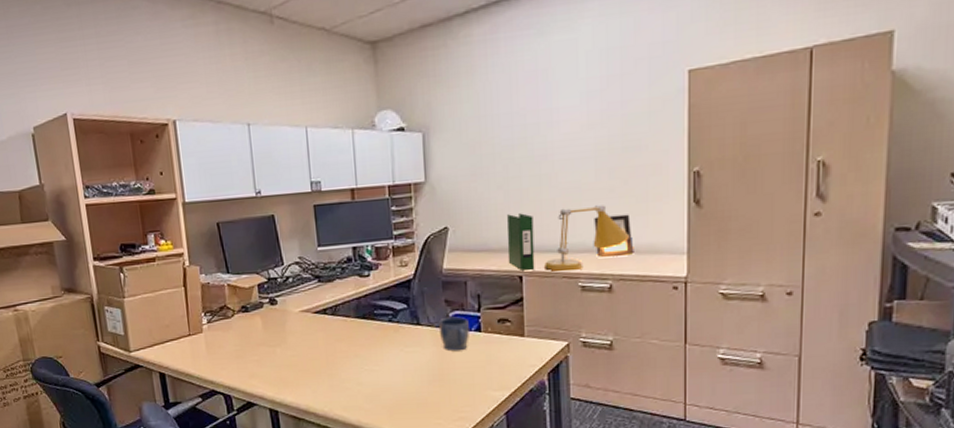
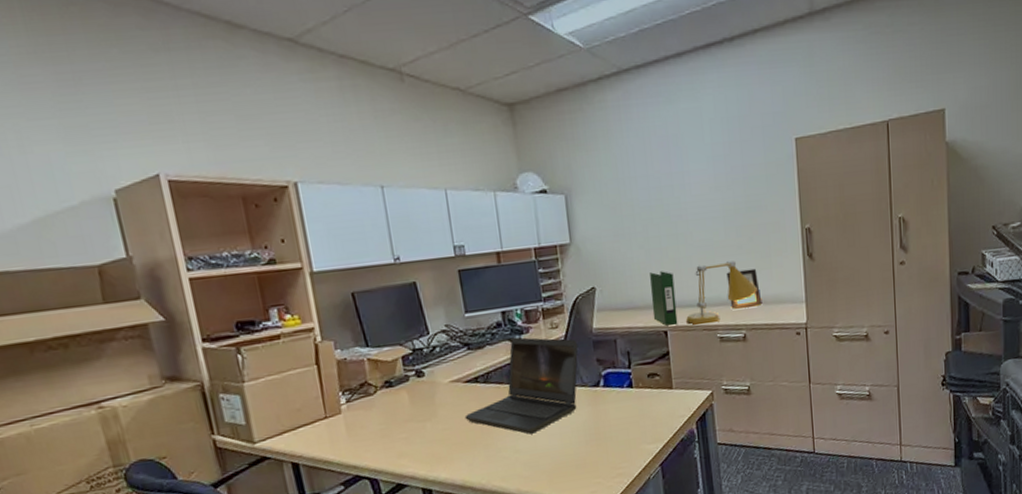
laptop computer: none [312,272,427,369] -> present [464,337,579,434]
mug: present [438,316,471,351] -> none [592,374,623,409]

